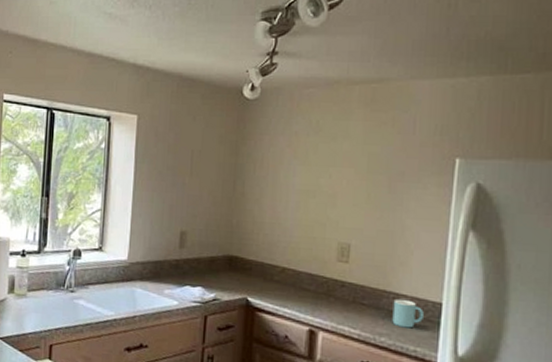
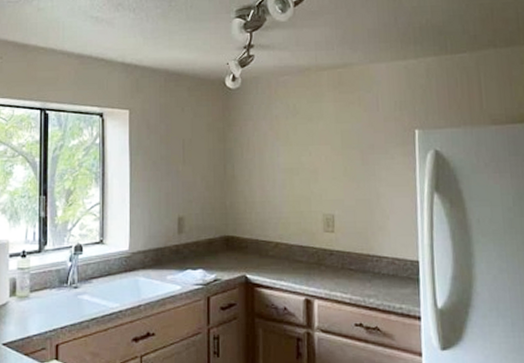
mug: present [392,298,424,329] -> none [377,261,404,288]

